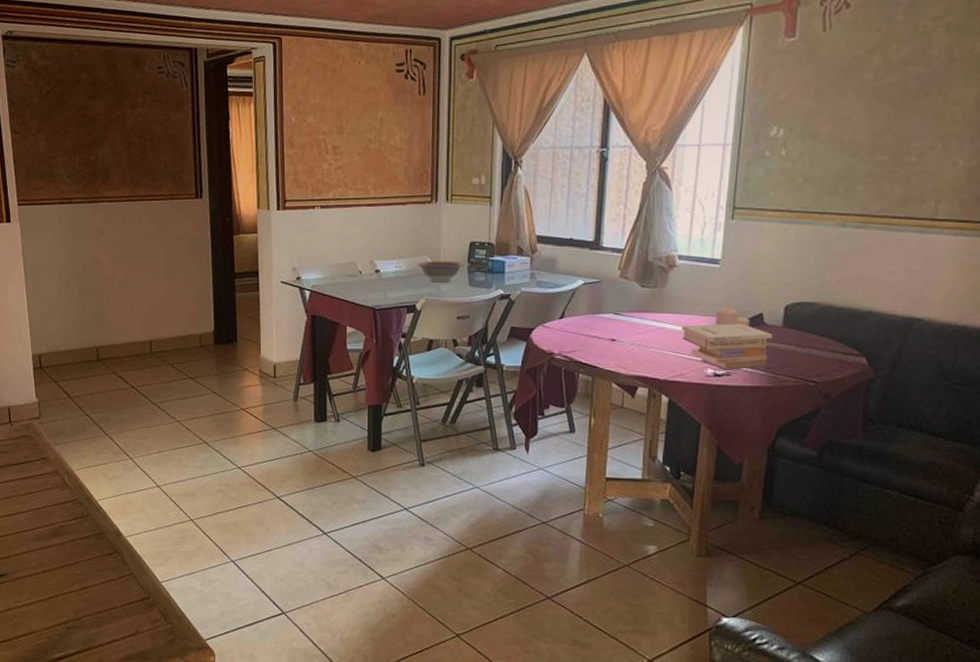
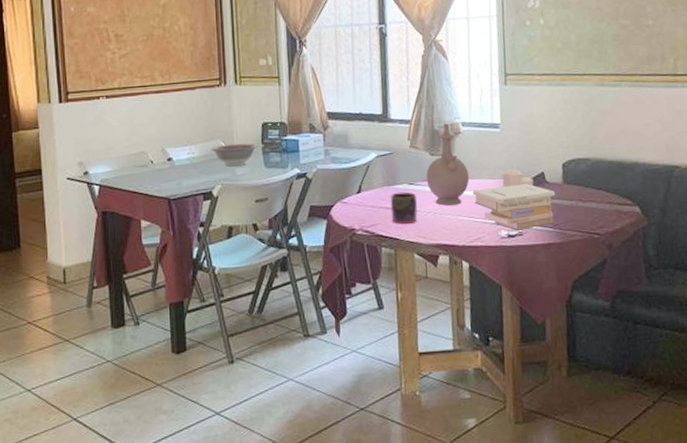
mug: none [592,321,621,353] -> present [390,191,418,224]
vase: none [633,255,680,339] -> present [426,123,470,206]

